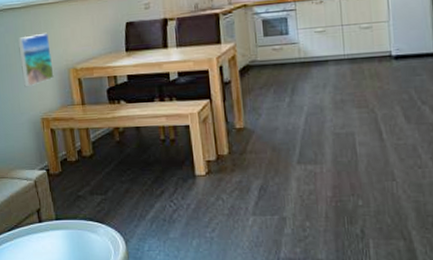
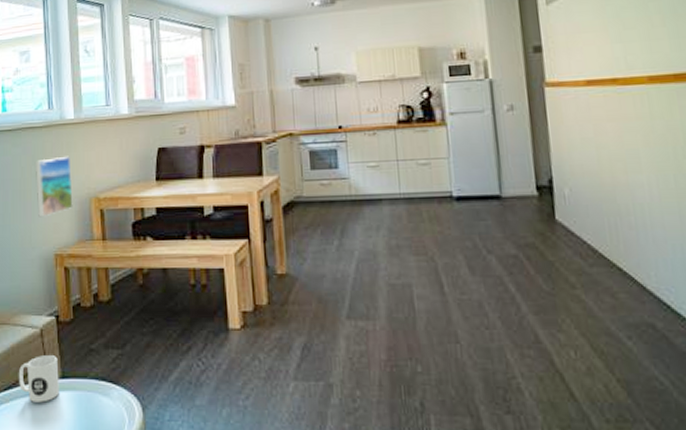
mug: none [18,202,55,240] -> present [18,356,59,403]

